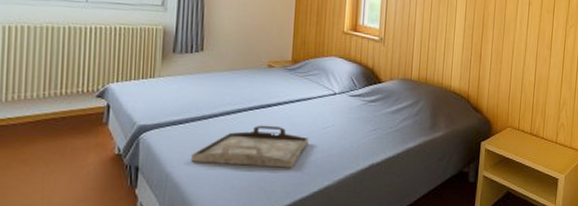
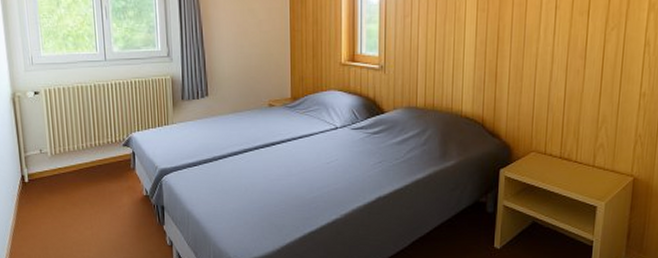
serving tray: present [191,125,309,168] -> none [207,163,314,203]

